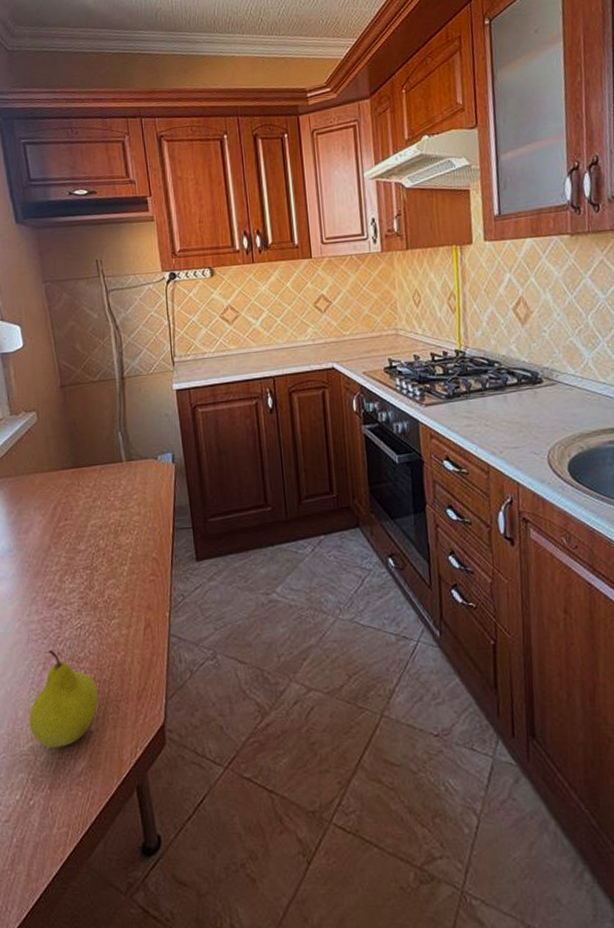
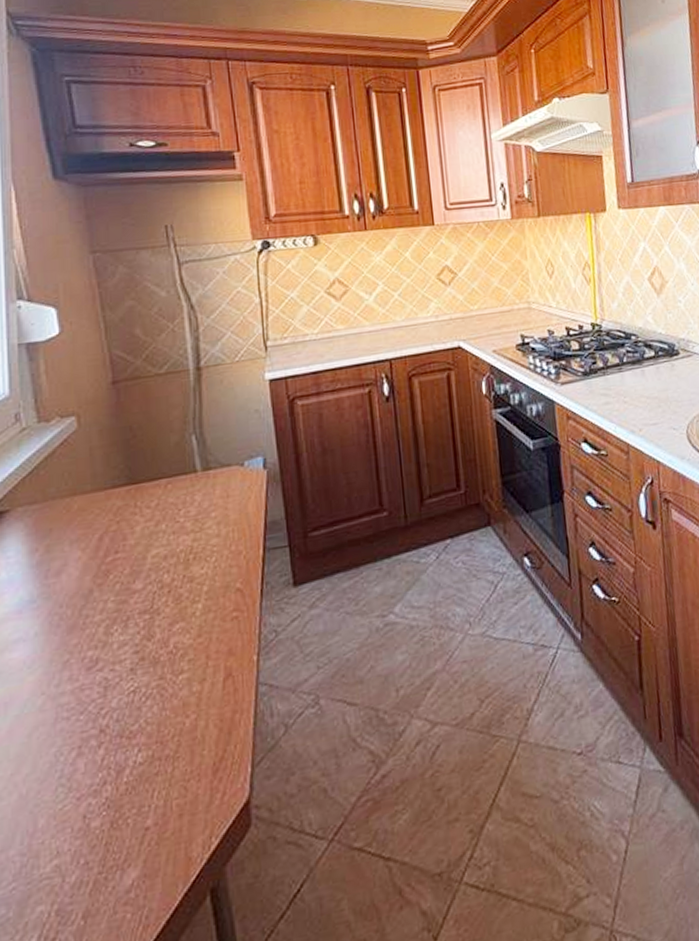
fruit: present [29,650,98,748] -> none [54,727,158,863]

